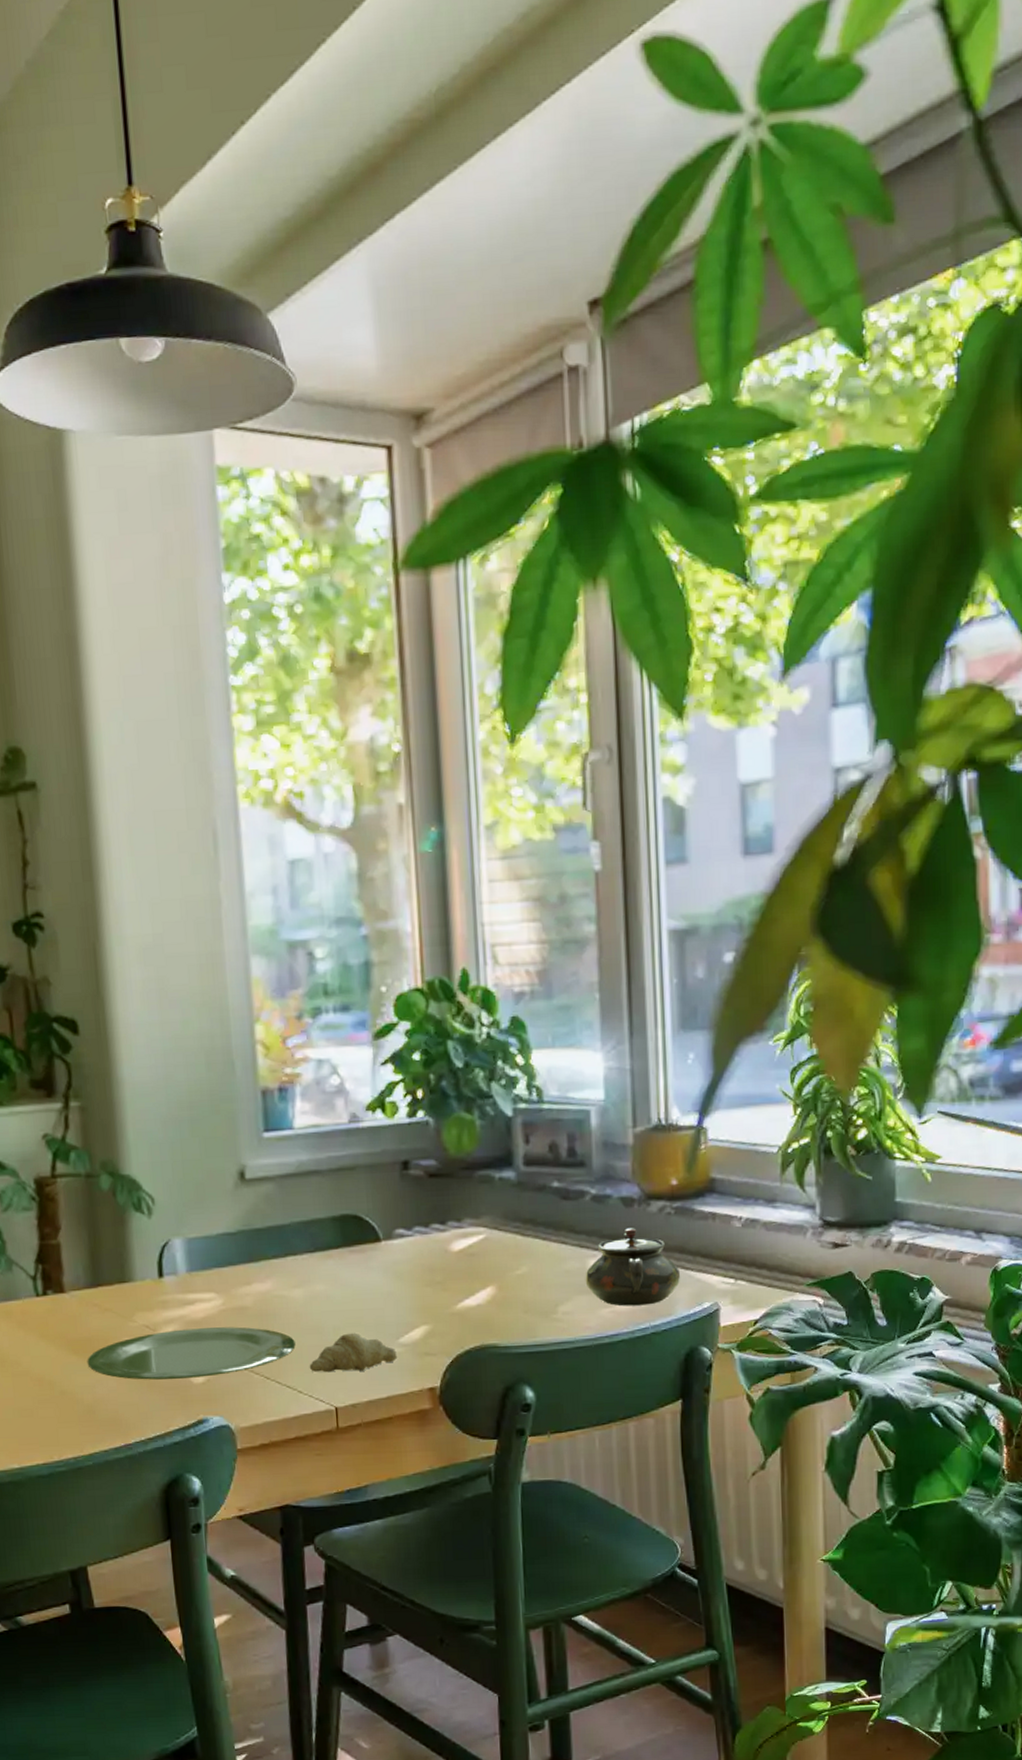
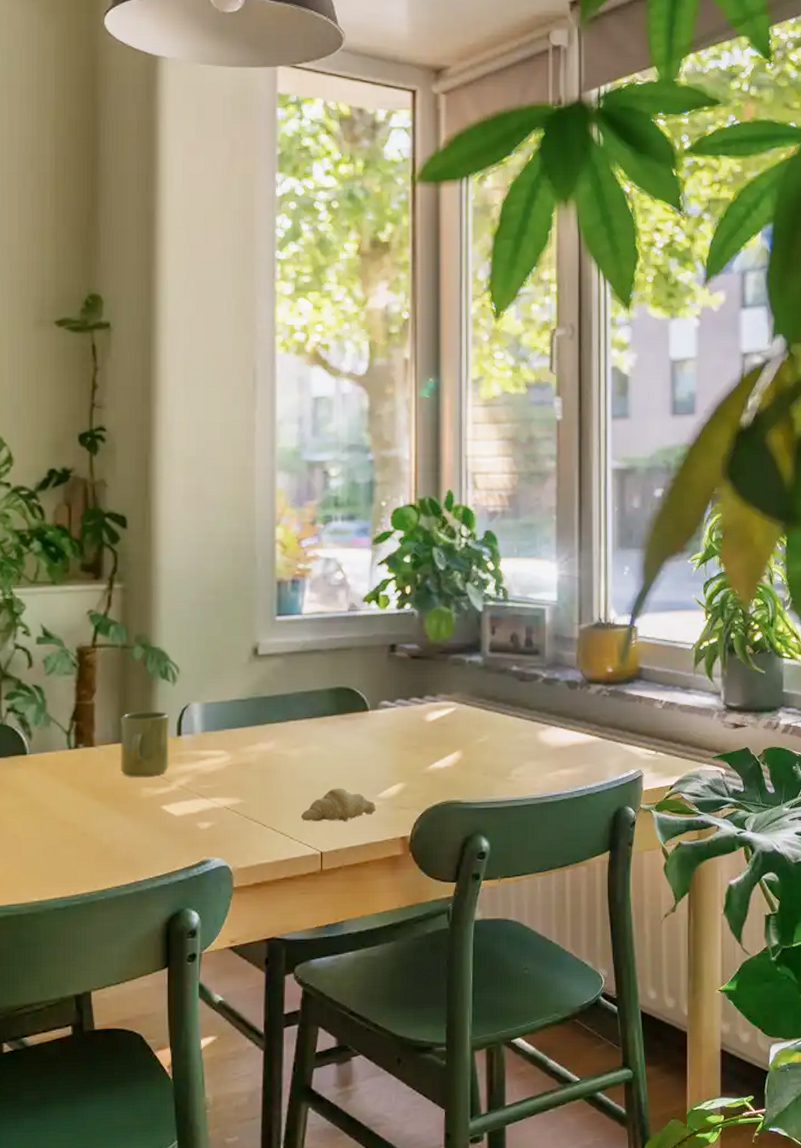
plate: present [87,1326,296,1380] -> none [108,780,290,825]
cup: none [92,1249,152,1326] -> present [120,710,170,777]
teapot: present [585,1228,681,1306] -> none [535,706,613,771]

